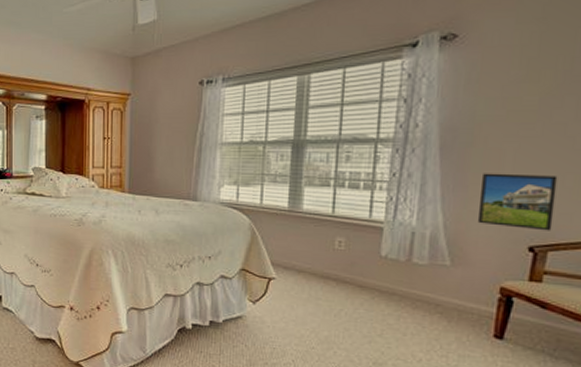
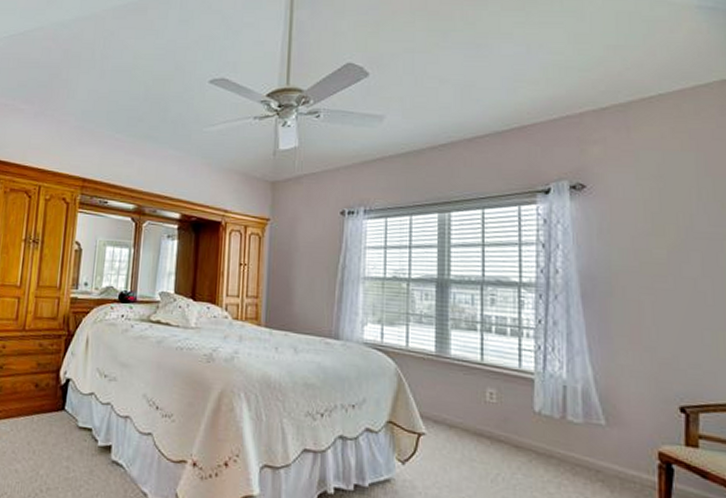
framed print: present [477,173,558,231] -> none [625,325,699,391]

